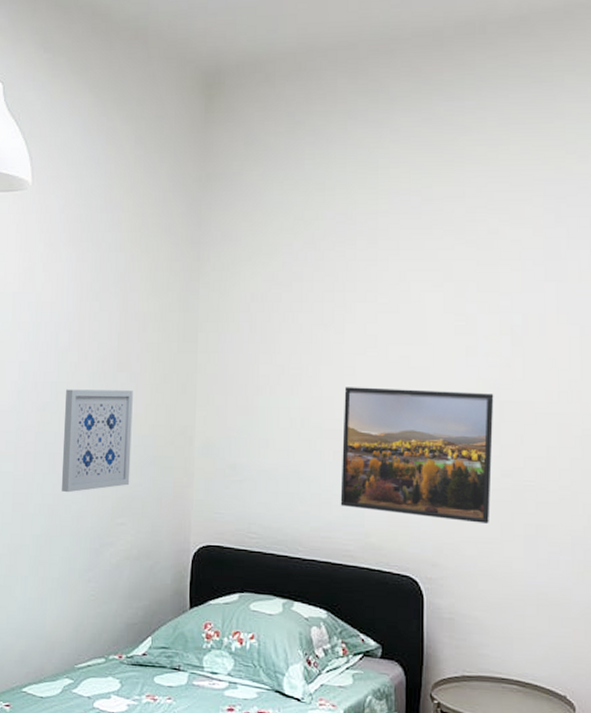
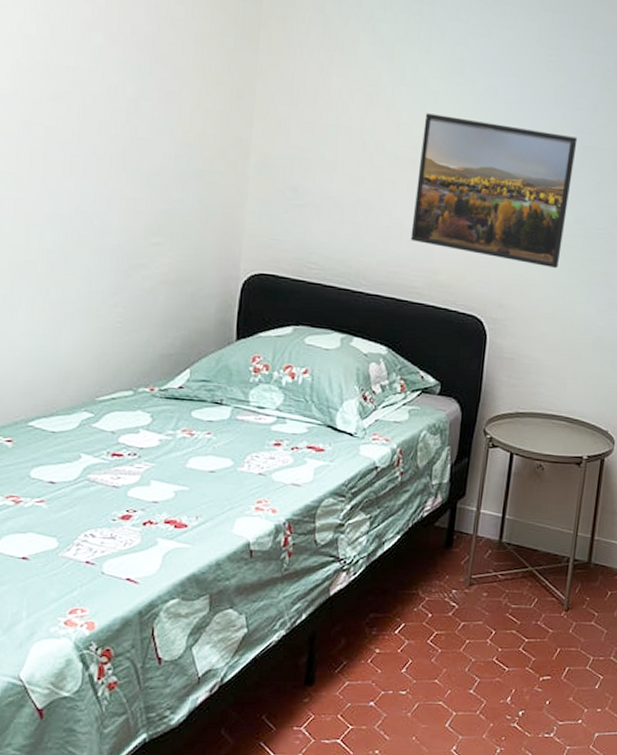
wall art: present [61,389,133,493] -> none [79,78,176,204]

